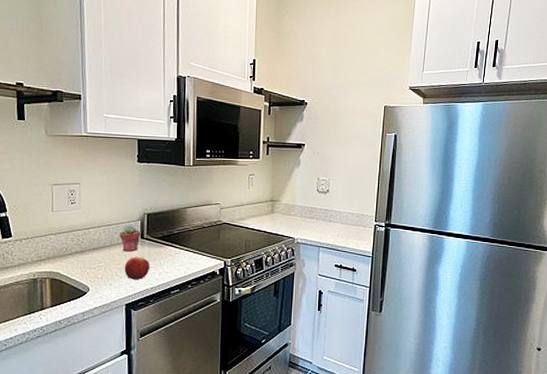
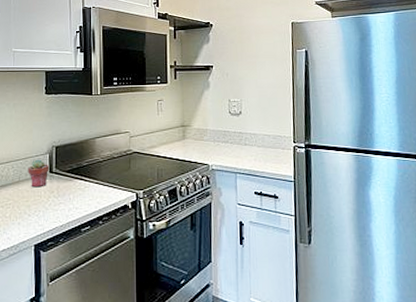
apple: present [124,257,150,280] -> none [33,192,60,218]

